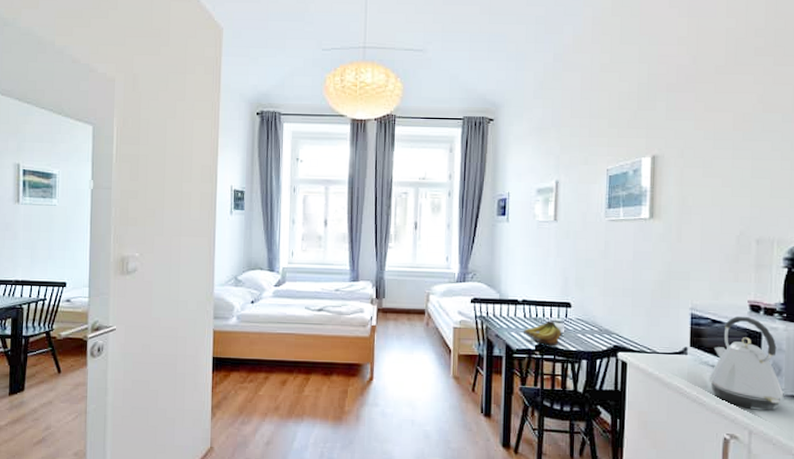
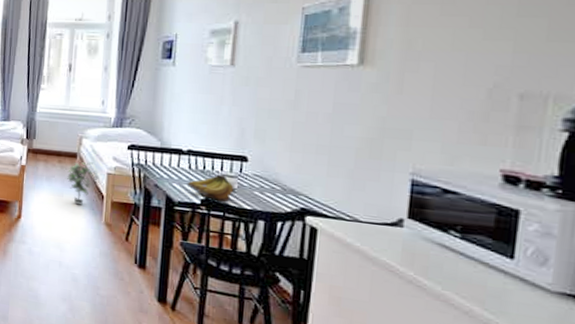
potted plant: none [416,317,441,360] -> present [67,162,94,204]
kettle: present [709,316,784,410] -> none [433,187,551,308]

